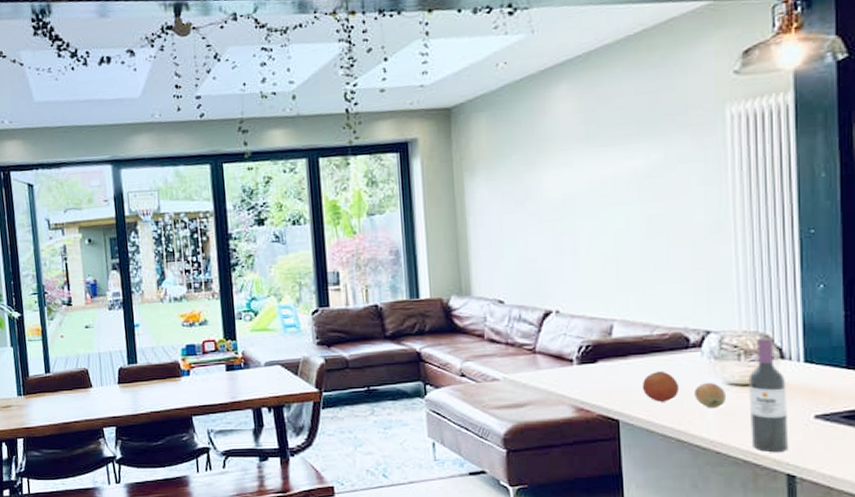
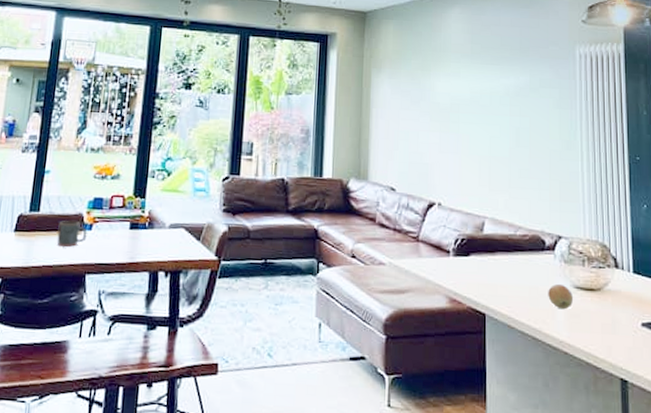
mug: none [157,369,187,393] -> present [56,220,87,247]
fruit: present [642,370,680,402] -> none [505,269,536,299]
wine bottle: present [748,337,789,452] -> none [590,247,622,356]

